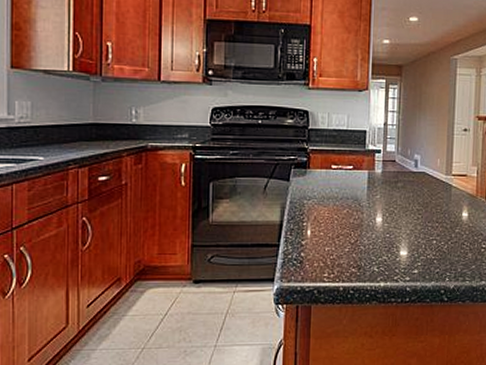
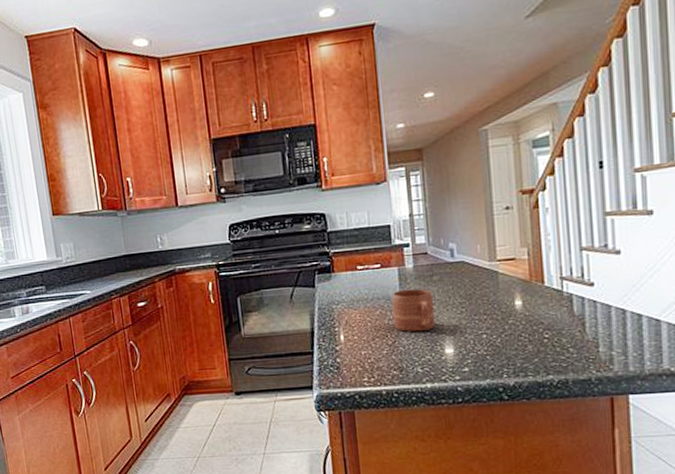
mug: none [358,192,396,233] -> present [392,288,436,332]

